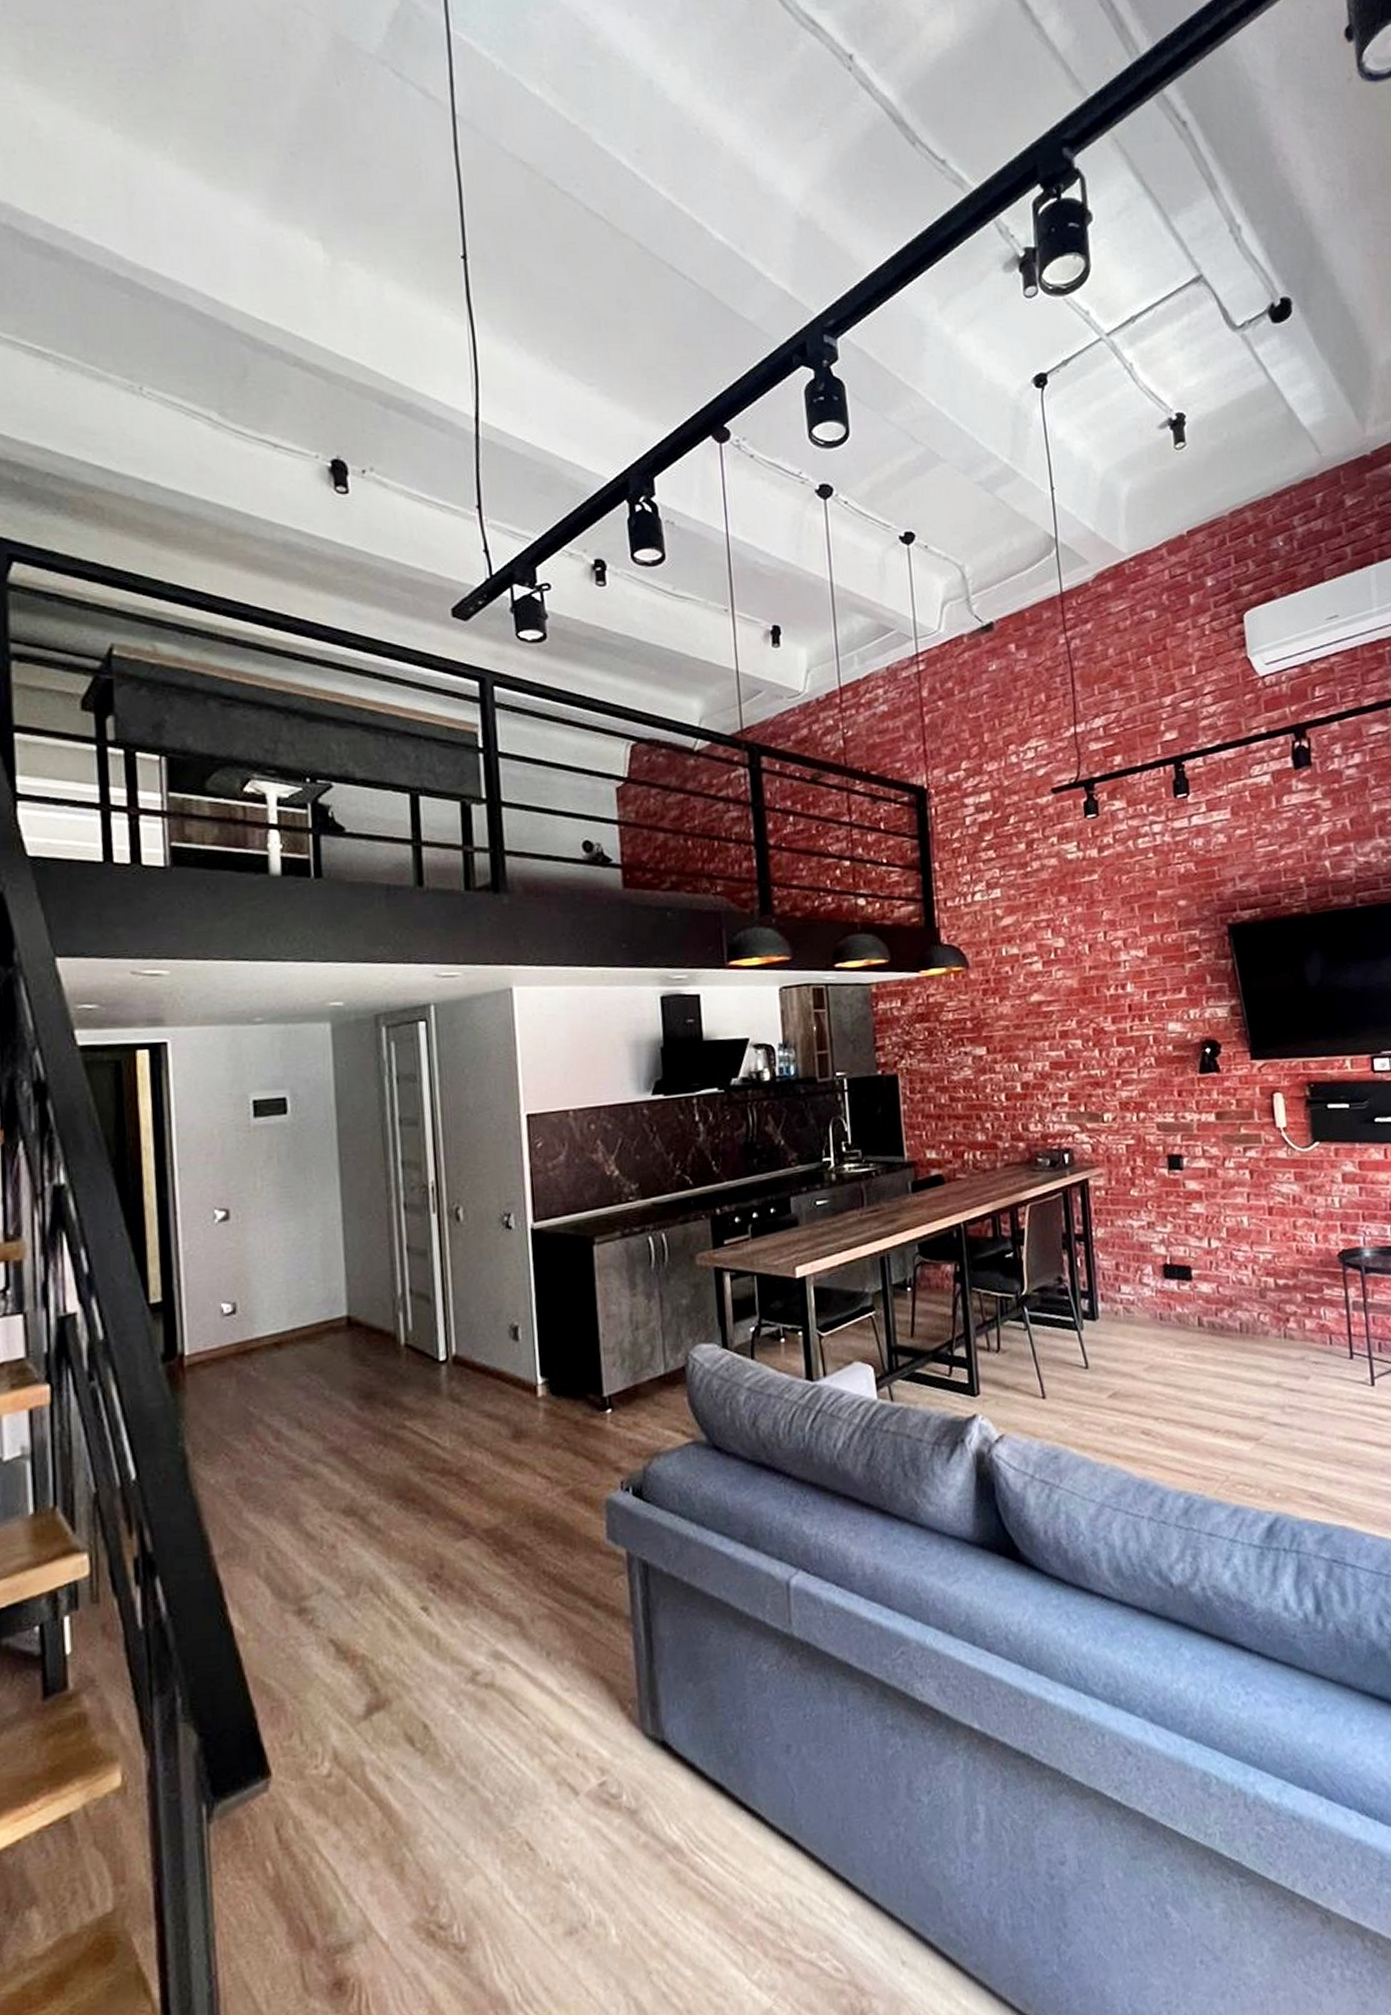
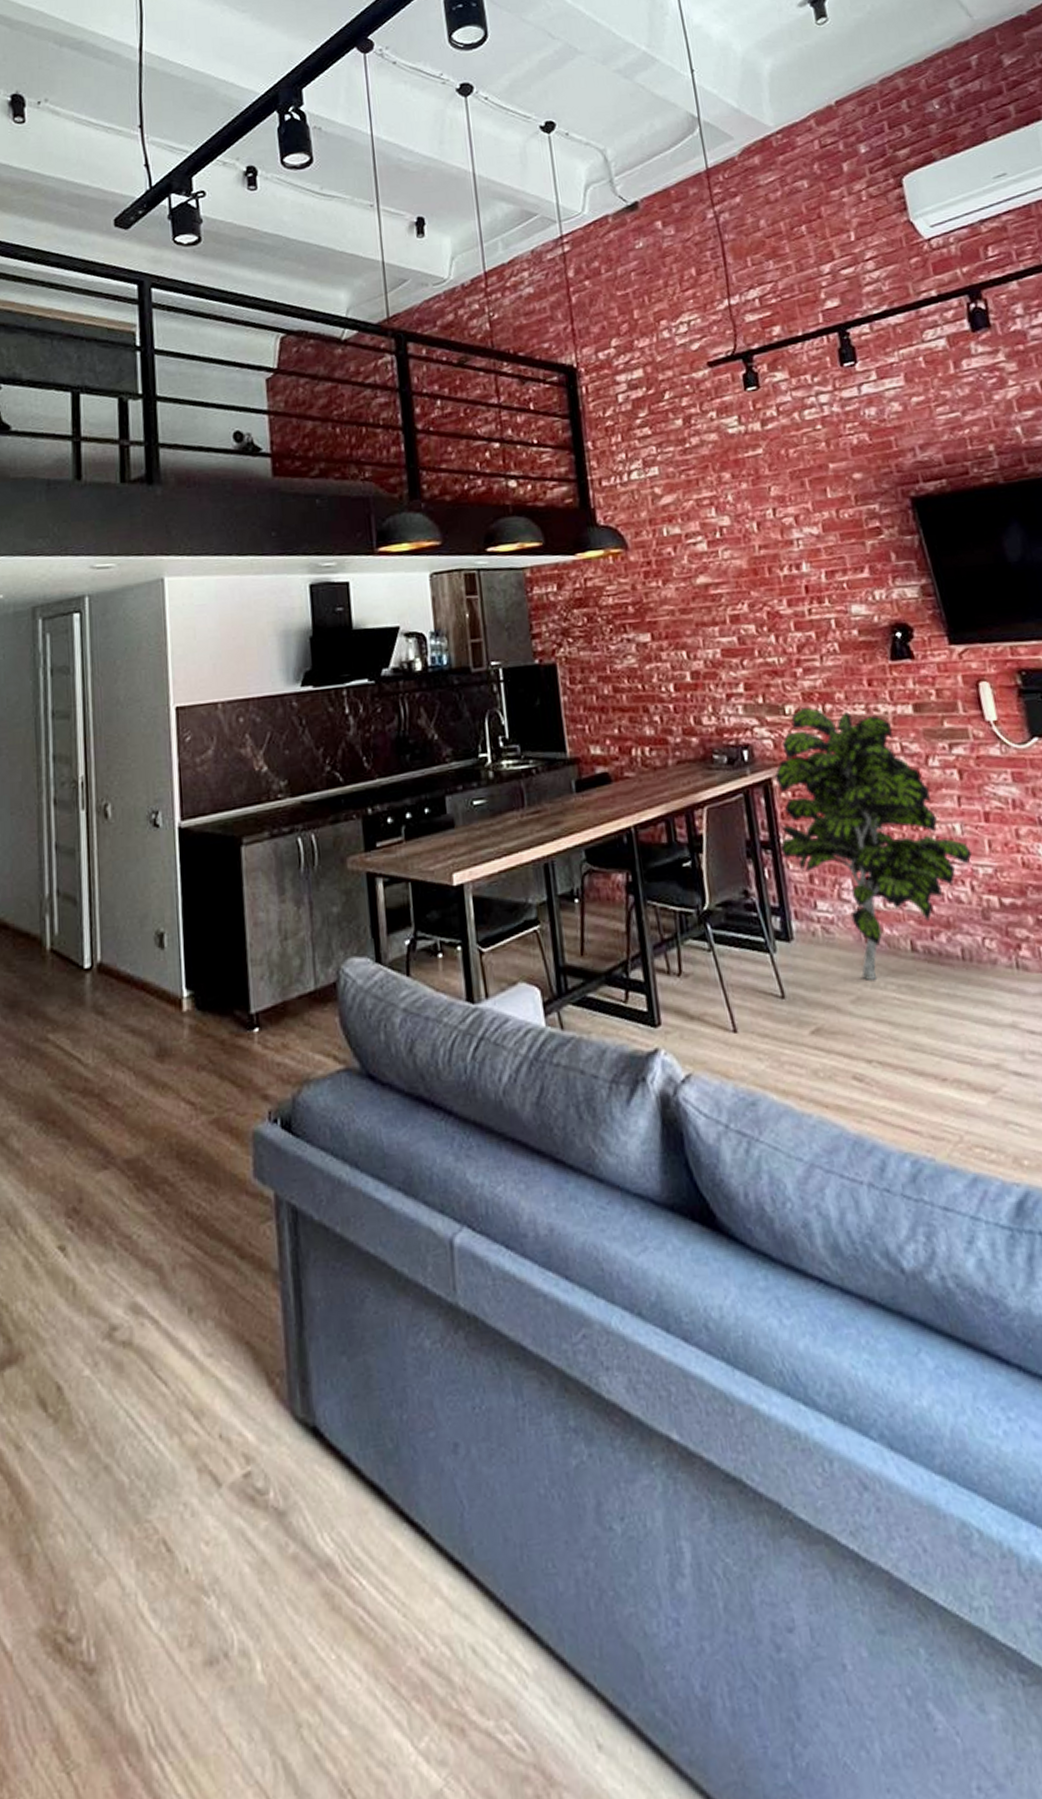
indoor plant: none [1091,1115,1256,1352] -> present [774,707,973,981]

